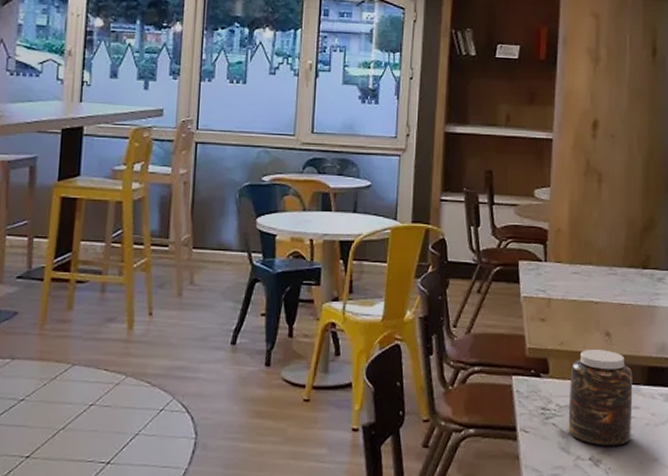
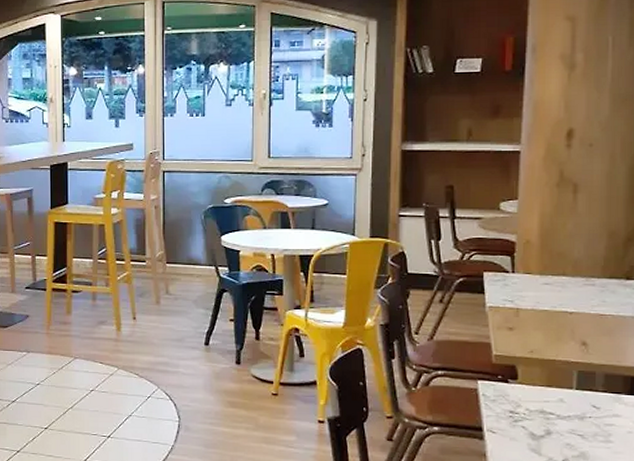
jar: present [568,350,633,446] -> none [539,358,613,451]

